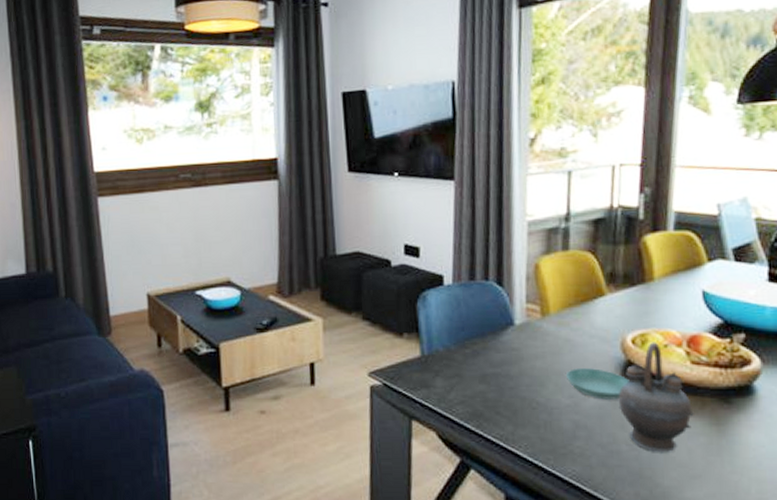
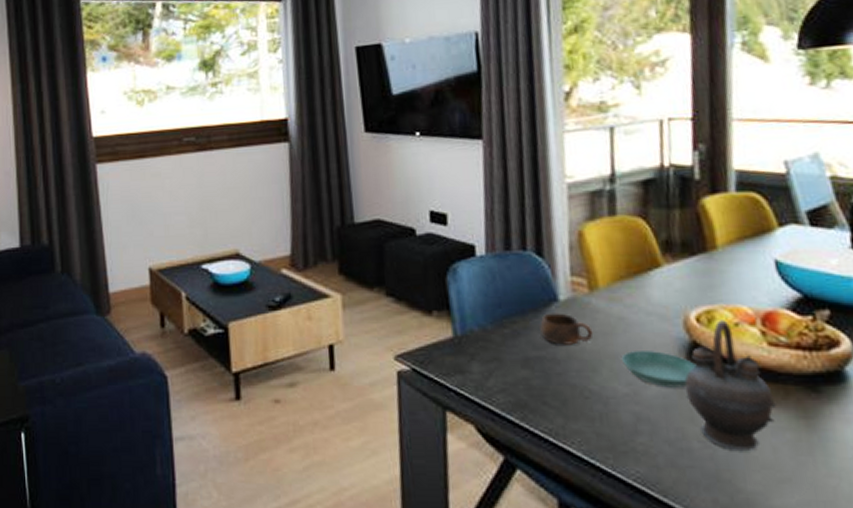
cup: none [497,335,543,363] -> present [540,313,594,345]

